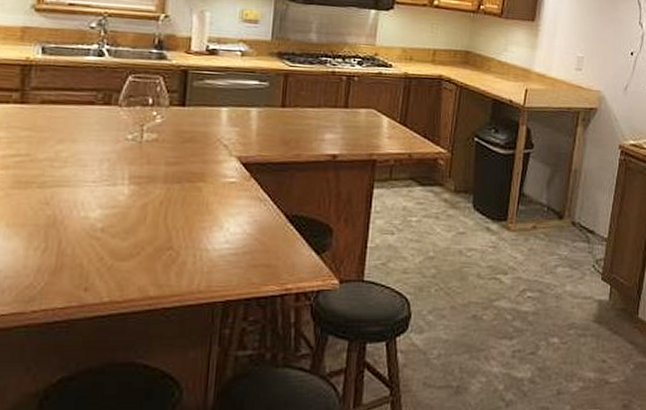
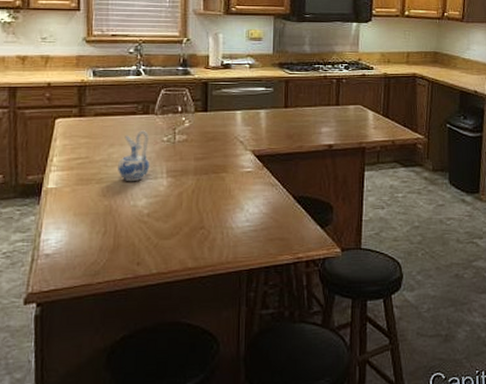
ceramic pitcher: none [66,125,109,188] -> present [118,130,150,182]

